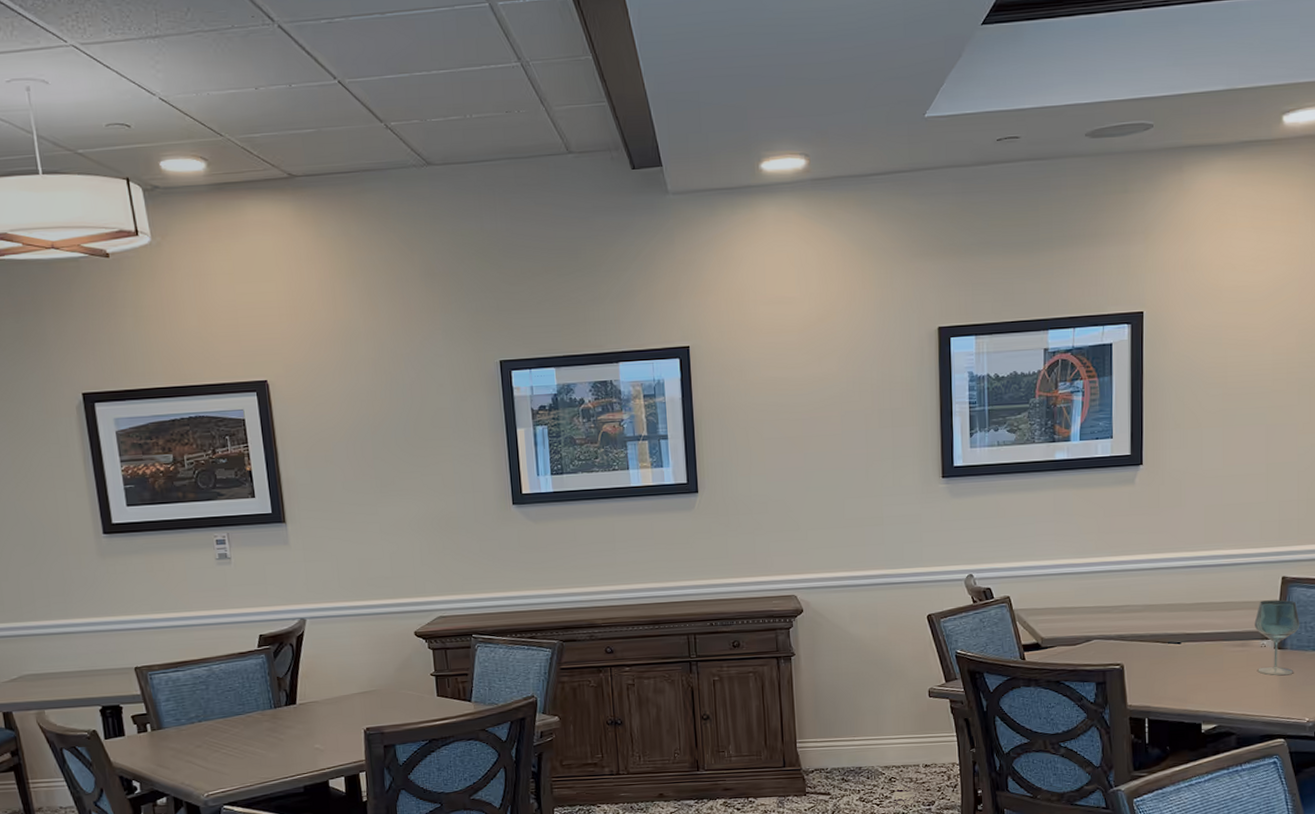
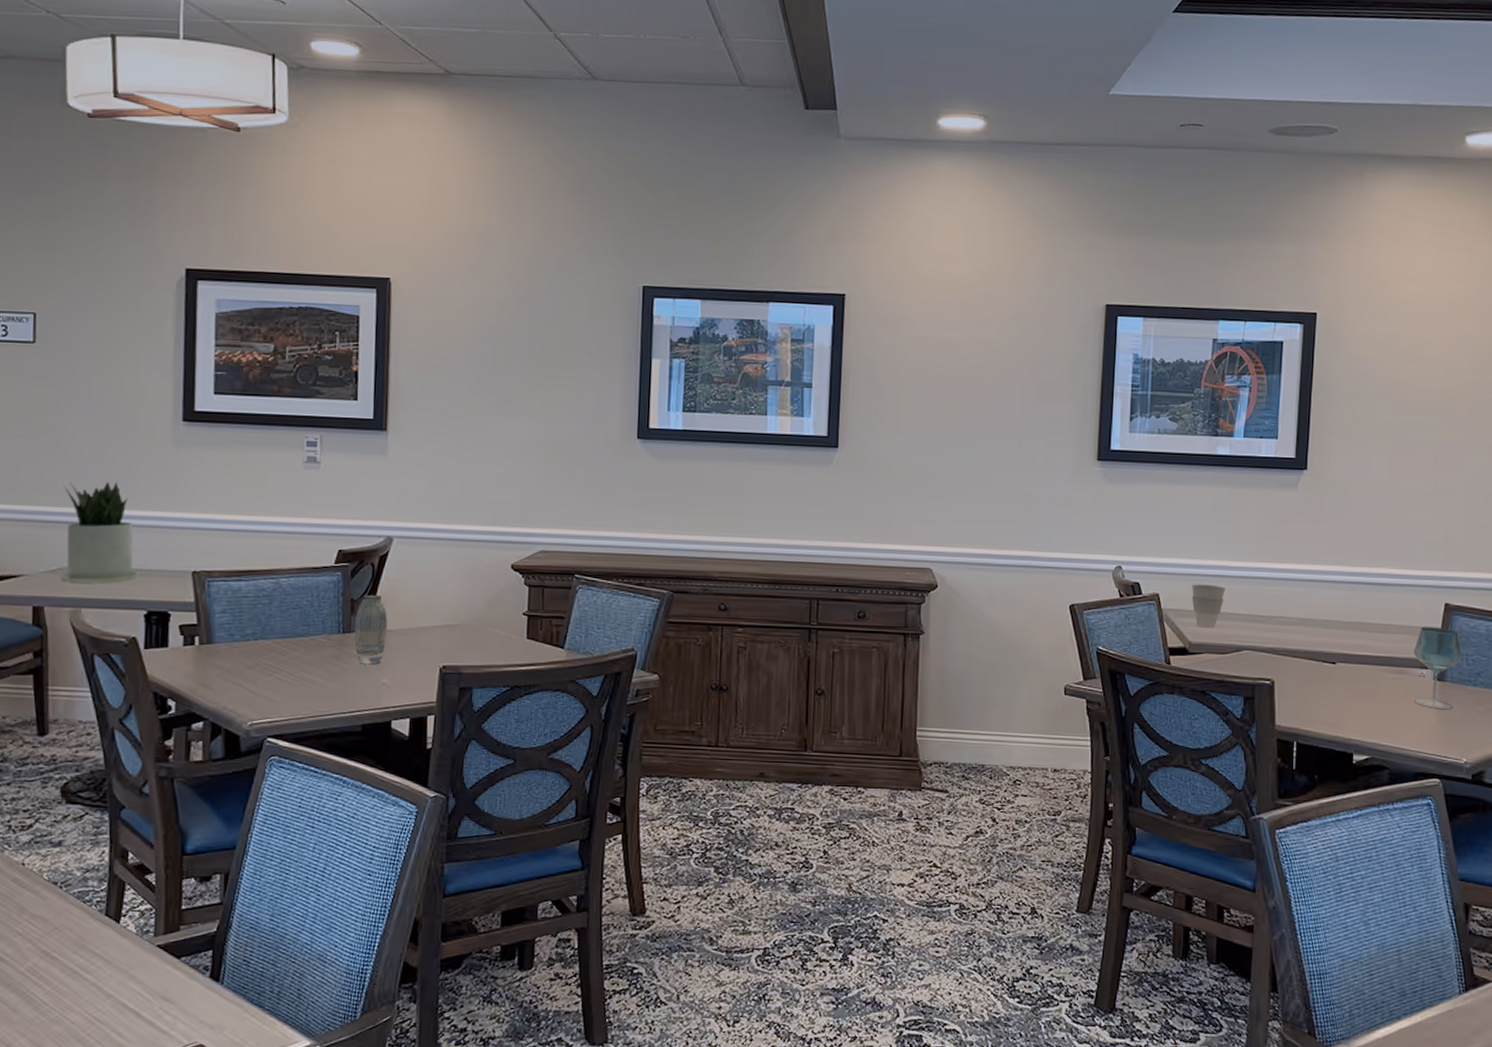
planter: none [11,594,90,689] -> present [59,481,140,584]
vase: none [283,672,314,734] -> present [354,595,388,665]
cup: none [1040,582,1072,624] -> present [1191,584,1225,629]

